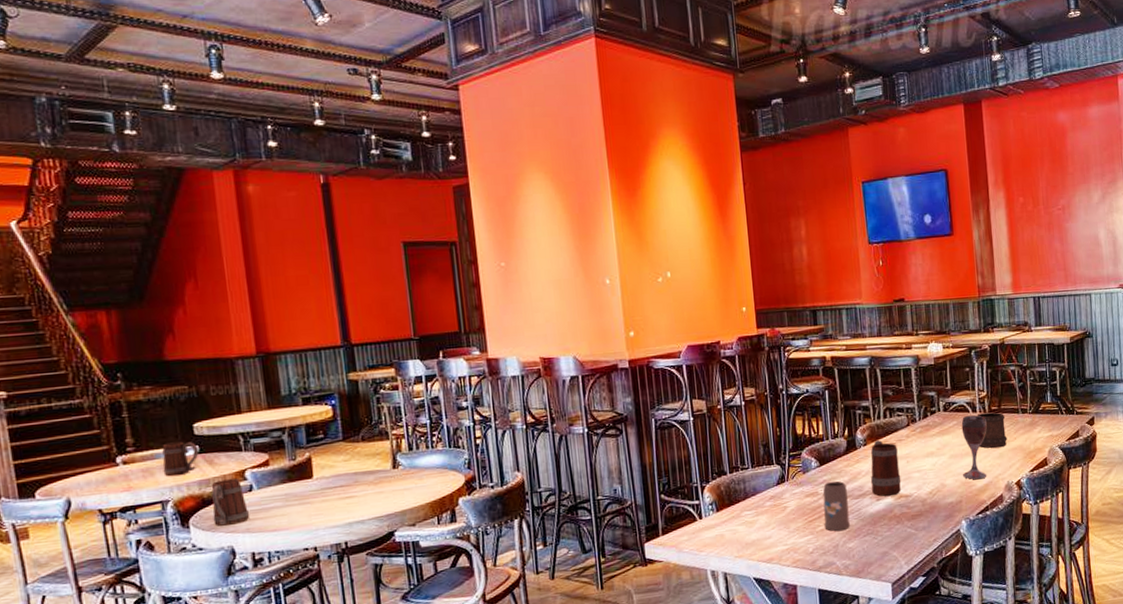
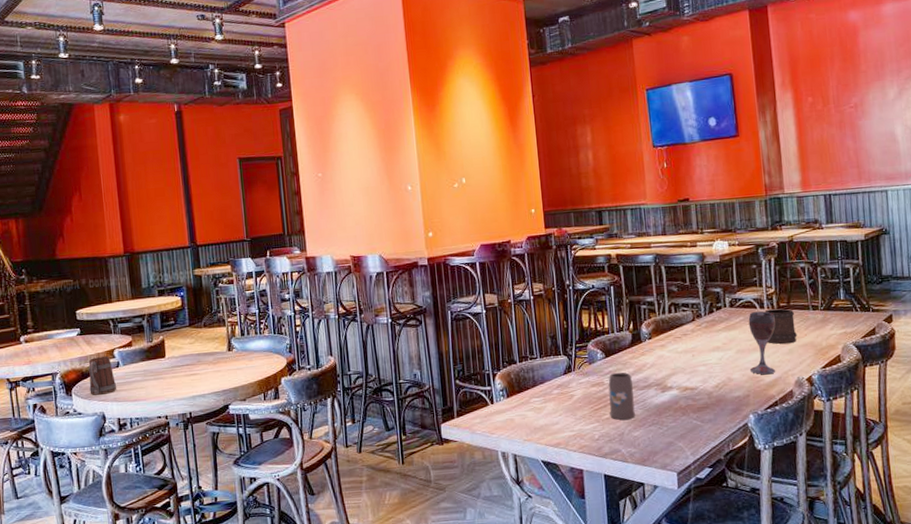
beer mug: present [162,441,199,476] -> none [53,325,80,353]
beer mug: present [870,440,901,496] -> none [655,334,687,388]

